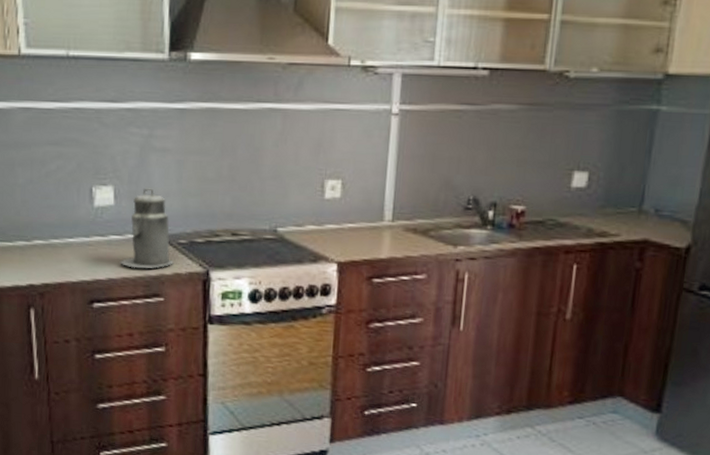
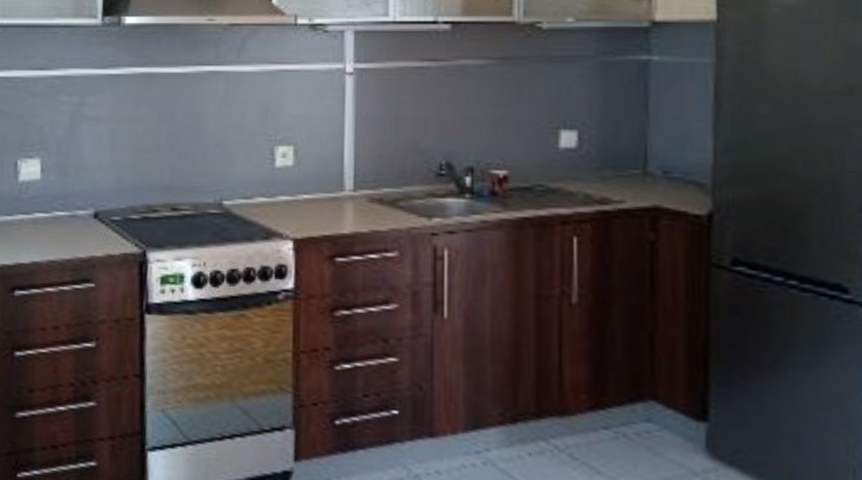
canister: present [119,188,174,269] -> none [45,160,106,250]

